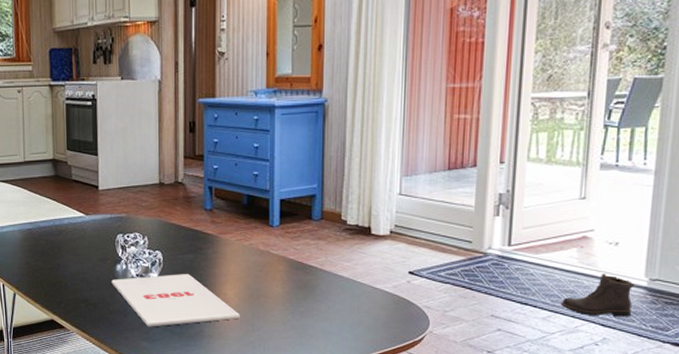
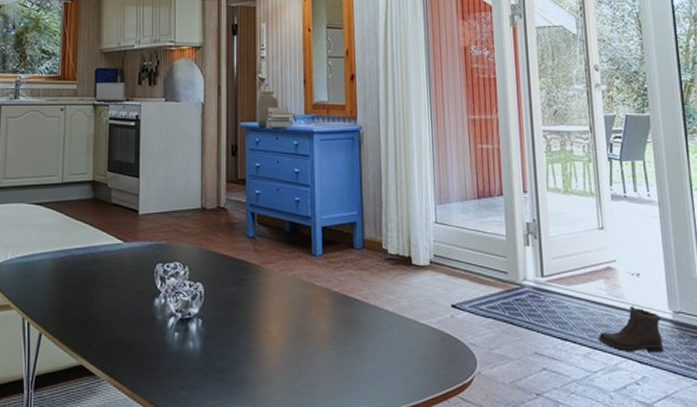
toaster: none [50,62,83,84] -> present [95,82,128,103]
magazine: present [111,274,241,327] -> none [148,309,286,373]
vase: none [215,65,239,102] -> present [256,90,279,127]
books: none [224,81,257,105] -> present [265,107,296,129]

